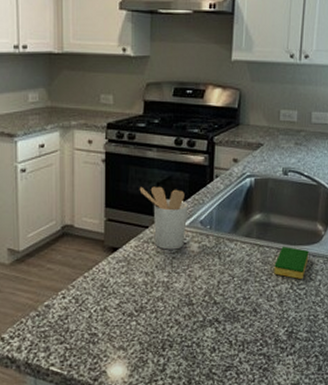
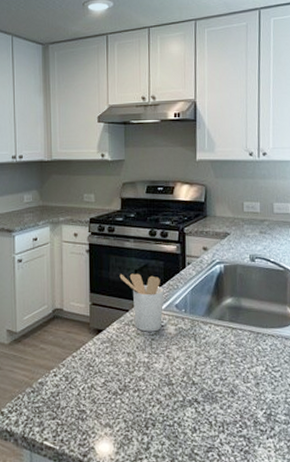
dish sponge: present [274,247,309,279] -> none [248,330,282,361]

